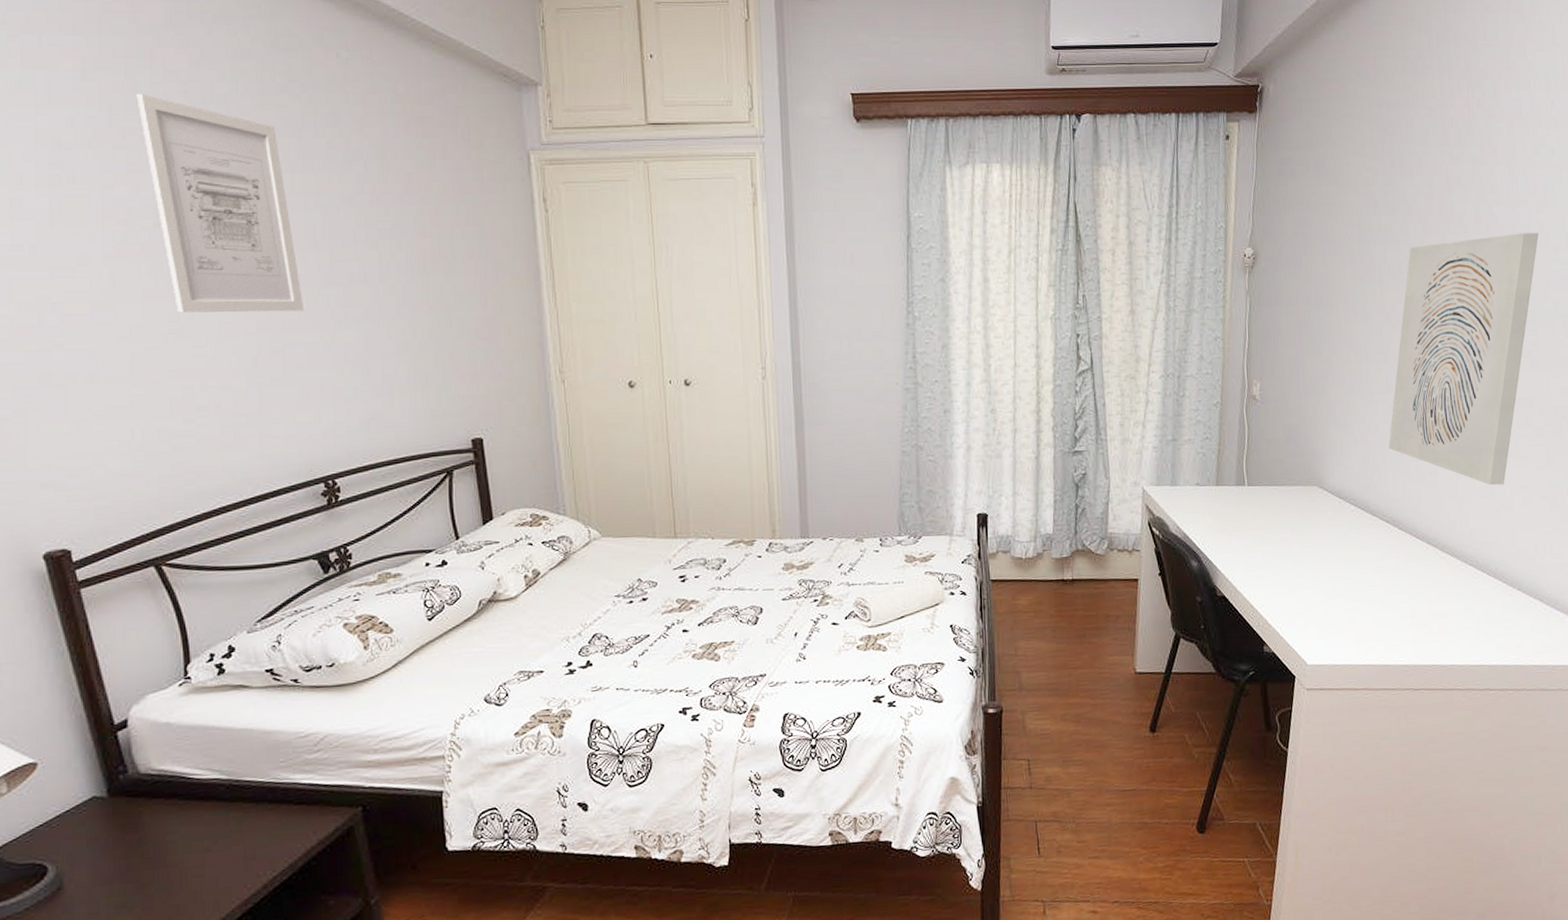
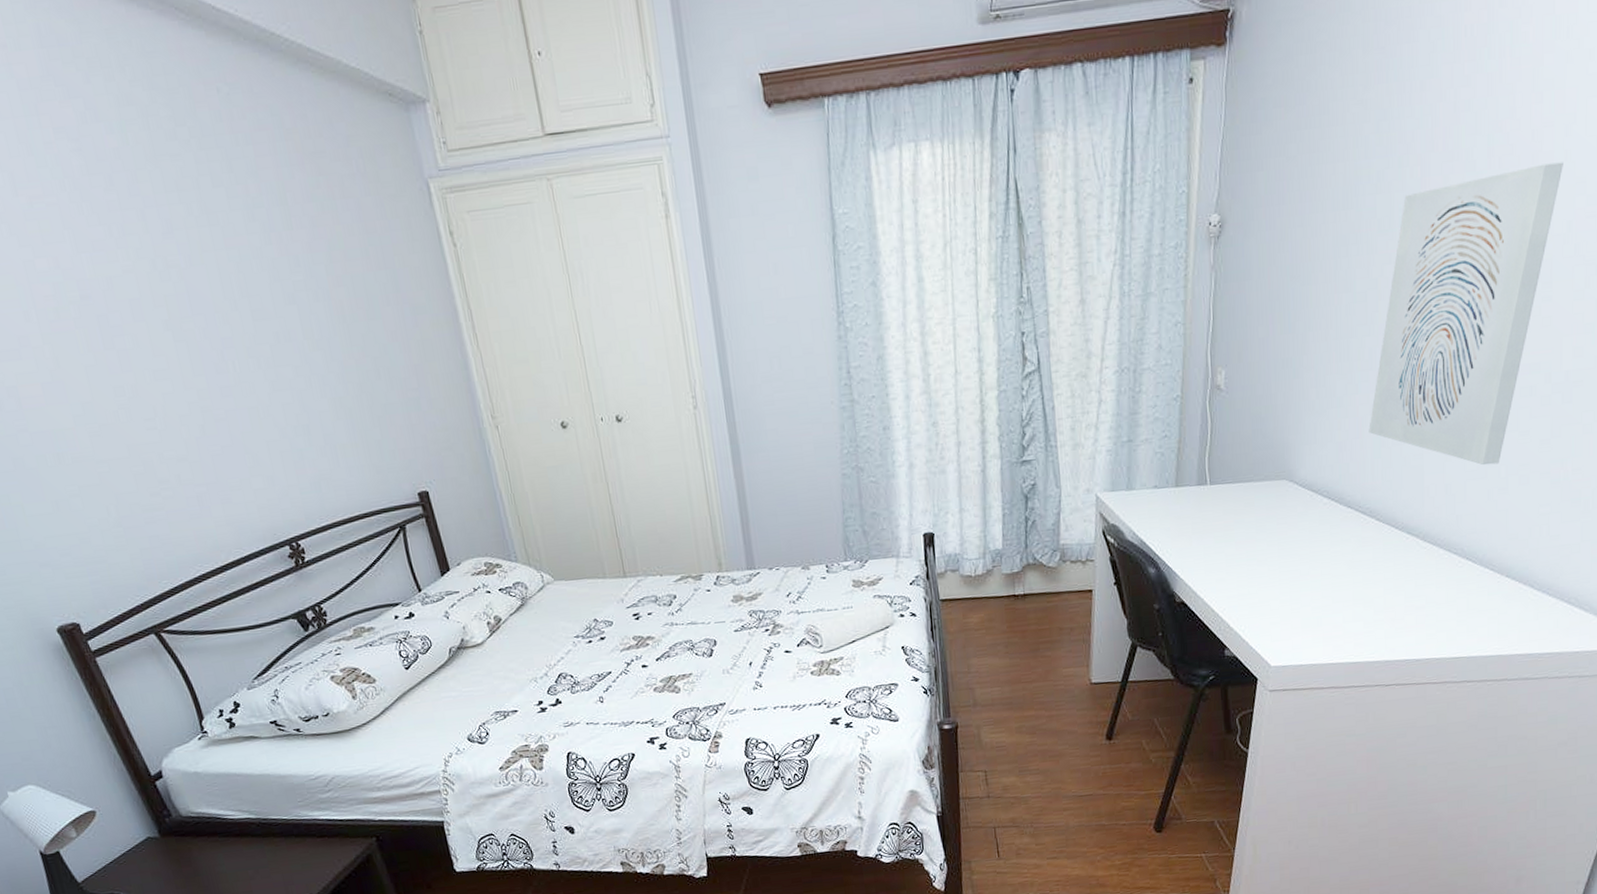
wall art: present [136,93,305,313] -> none [33,156,238,387]

